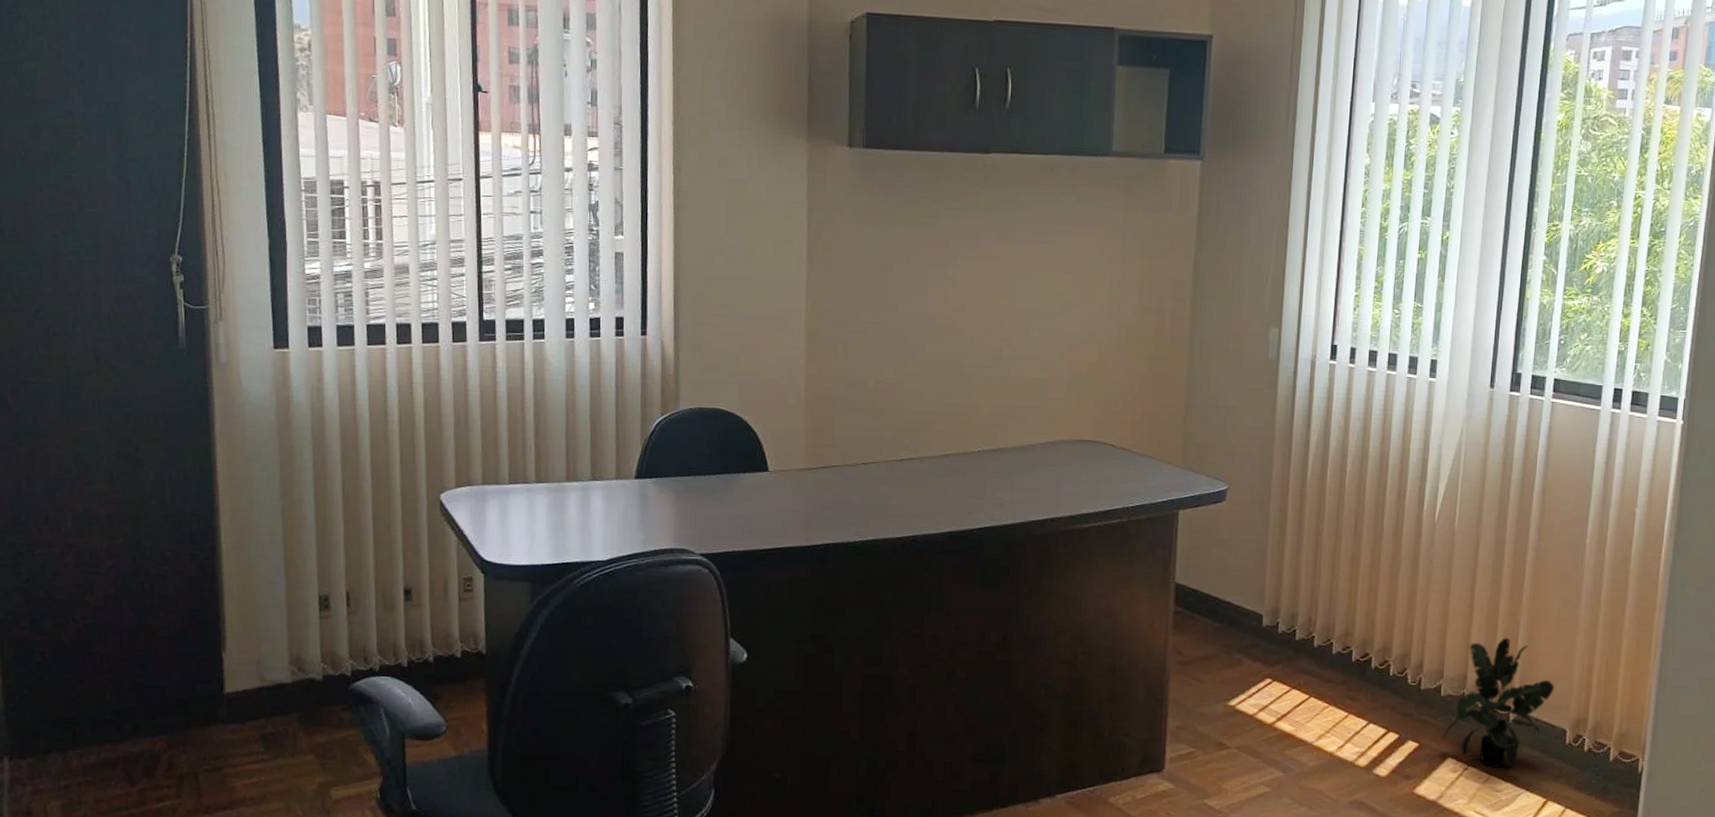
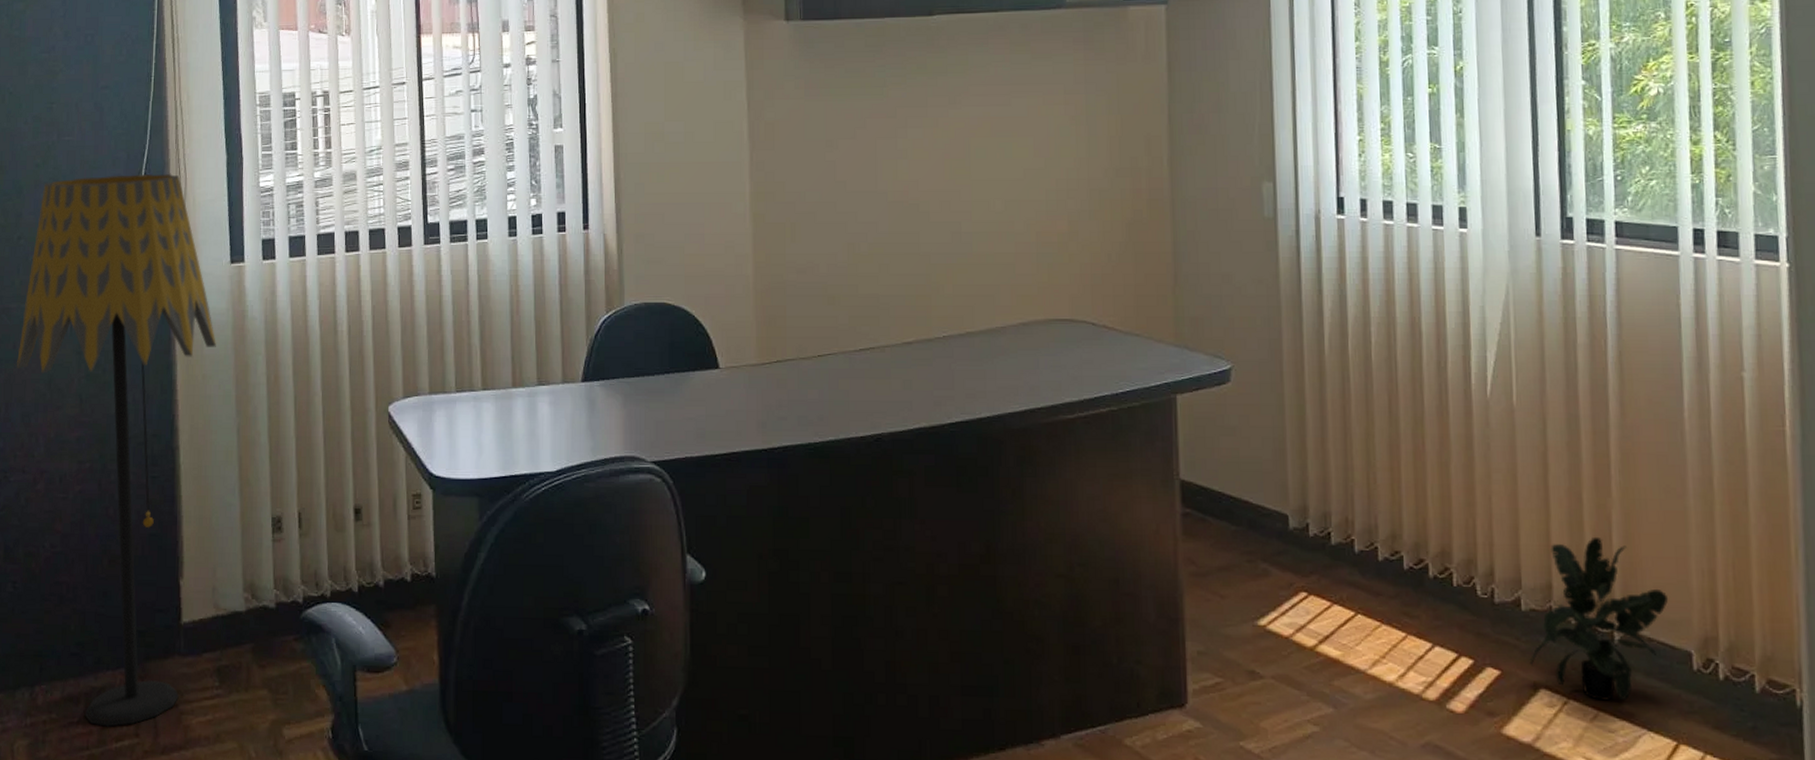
floor lamp: none [39,252,259,789] -> present [17,174,216,727]

